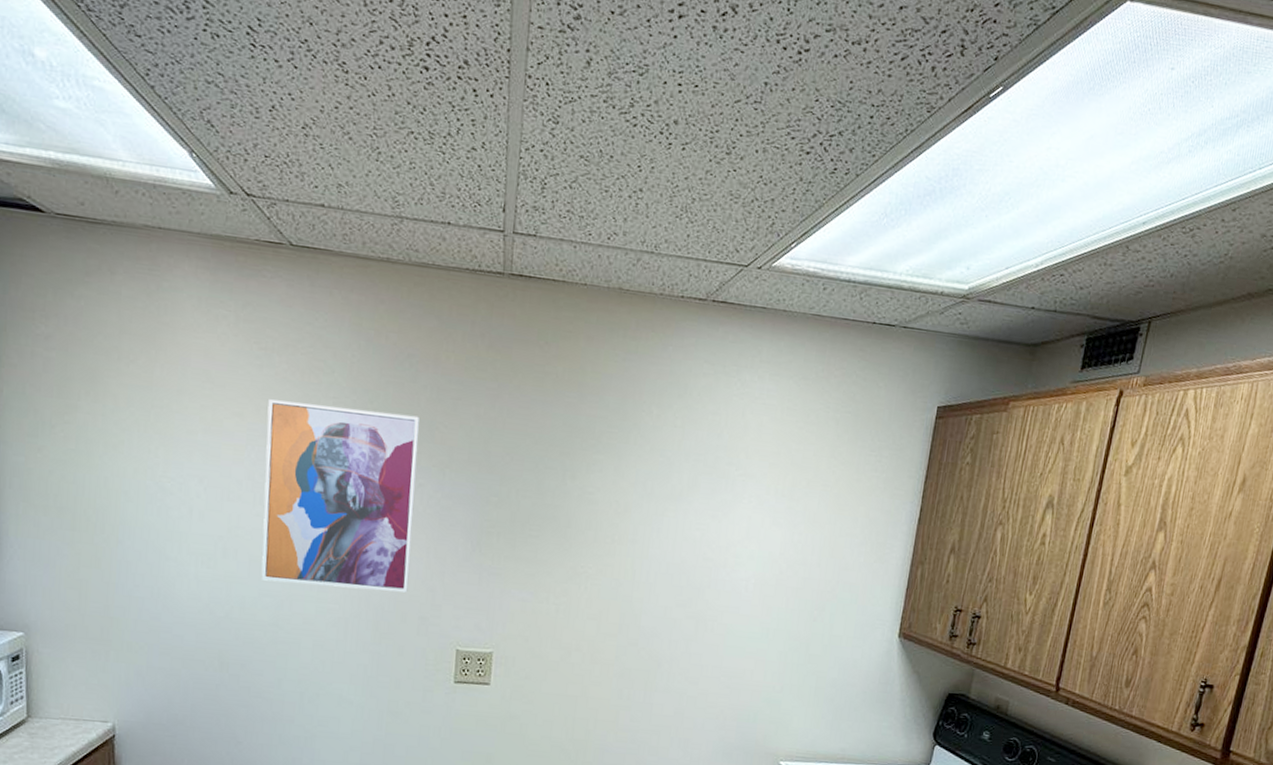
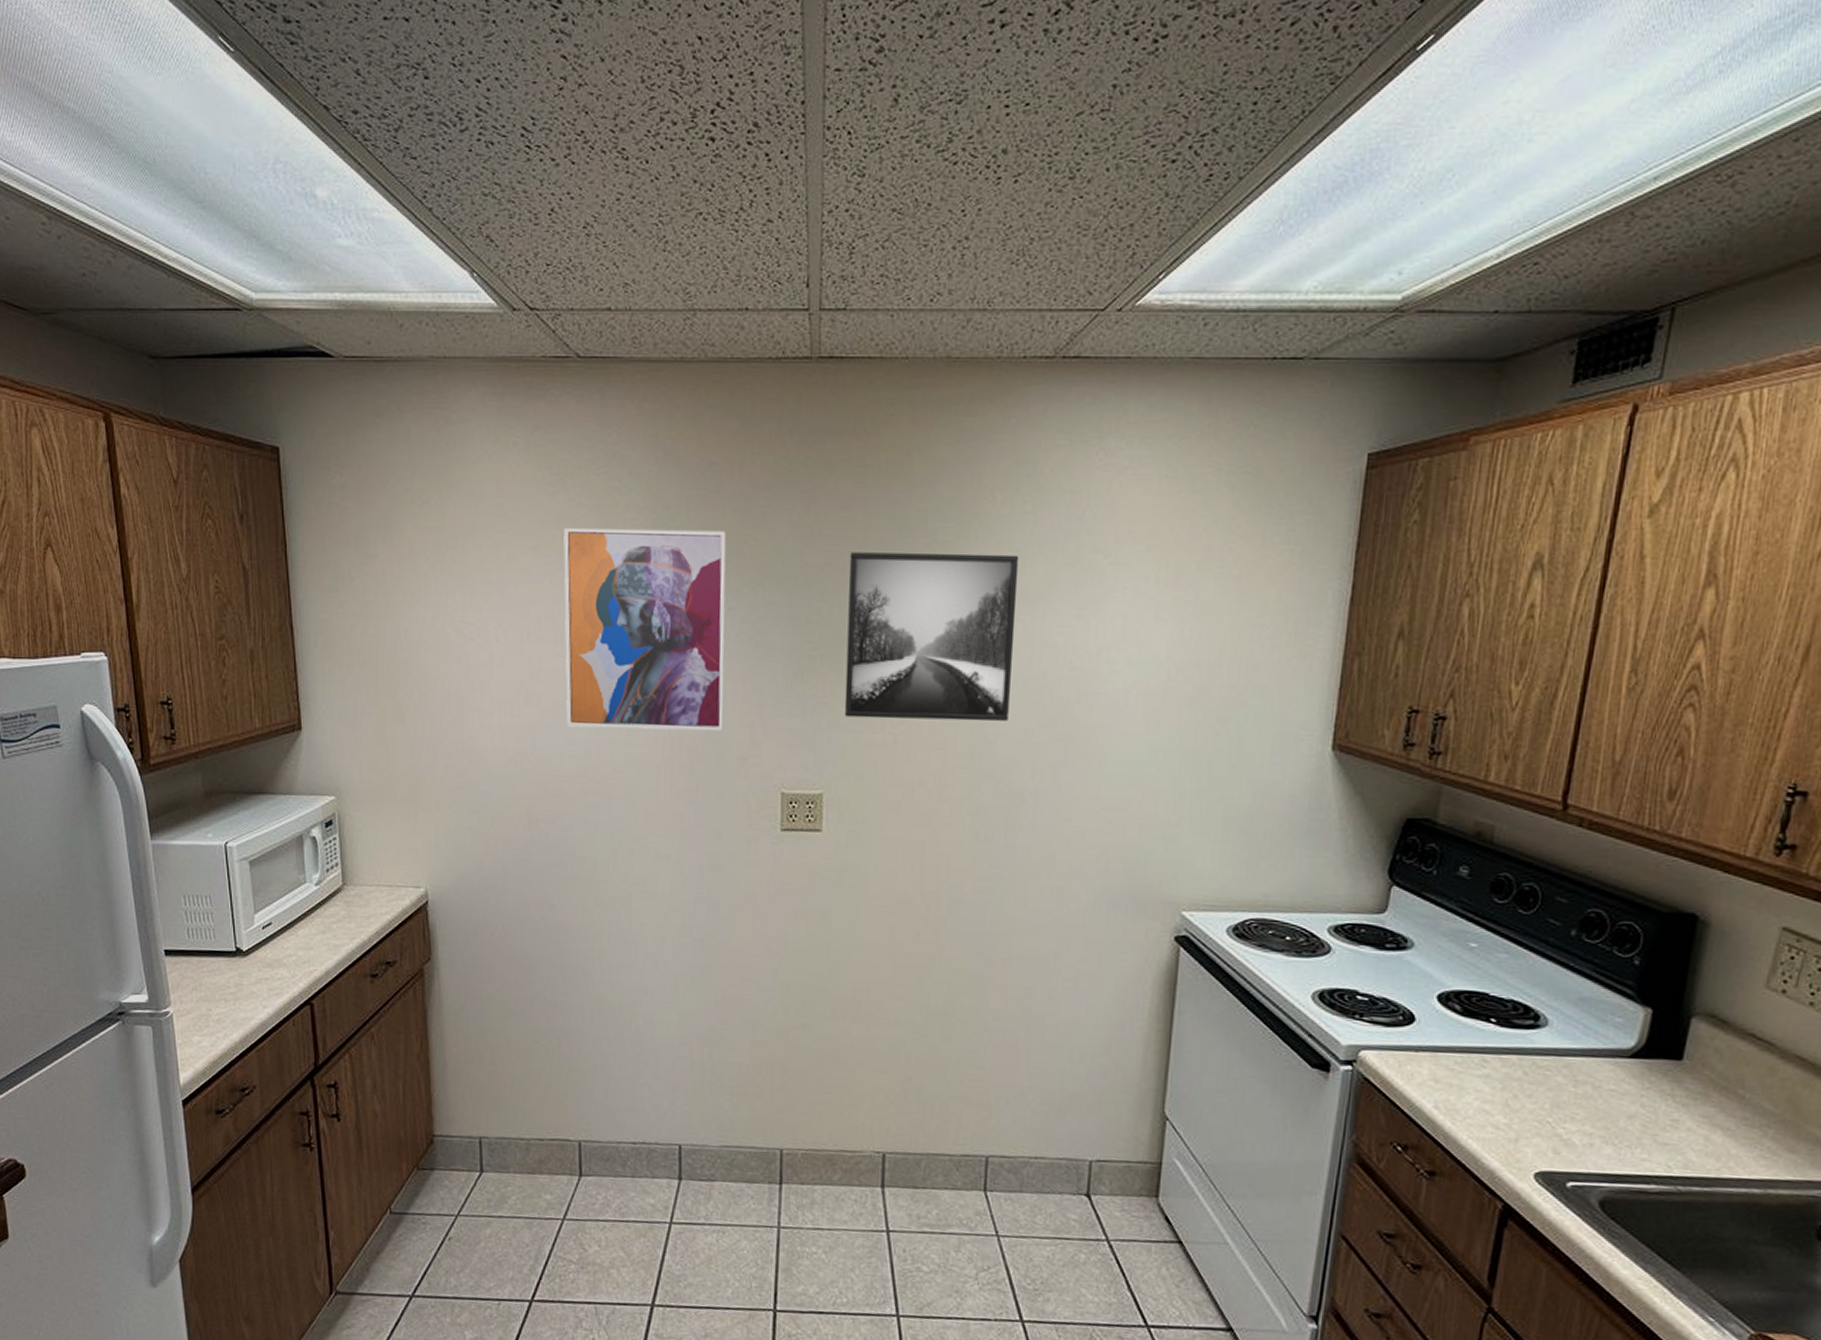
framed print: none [515,446,669,599] -> present [844,552,1019,722]

